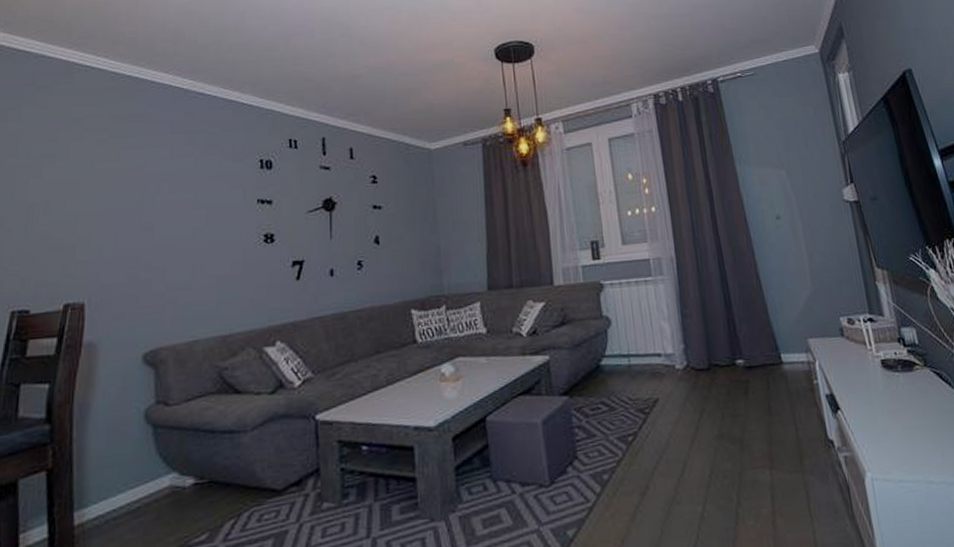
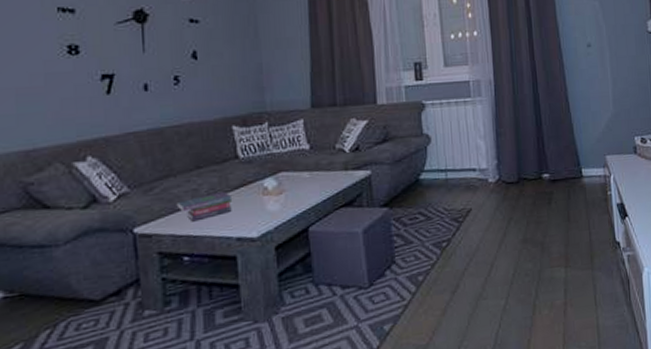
books: none [357,378,411,409] -> present [176,192,233,222]

